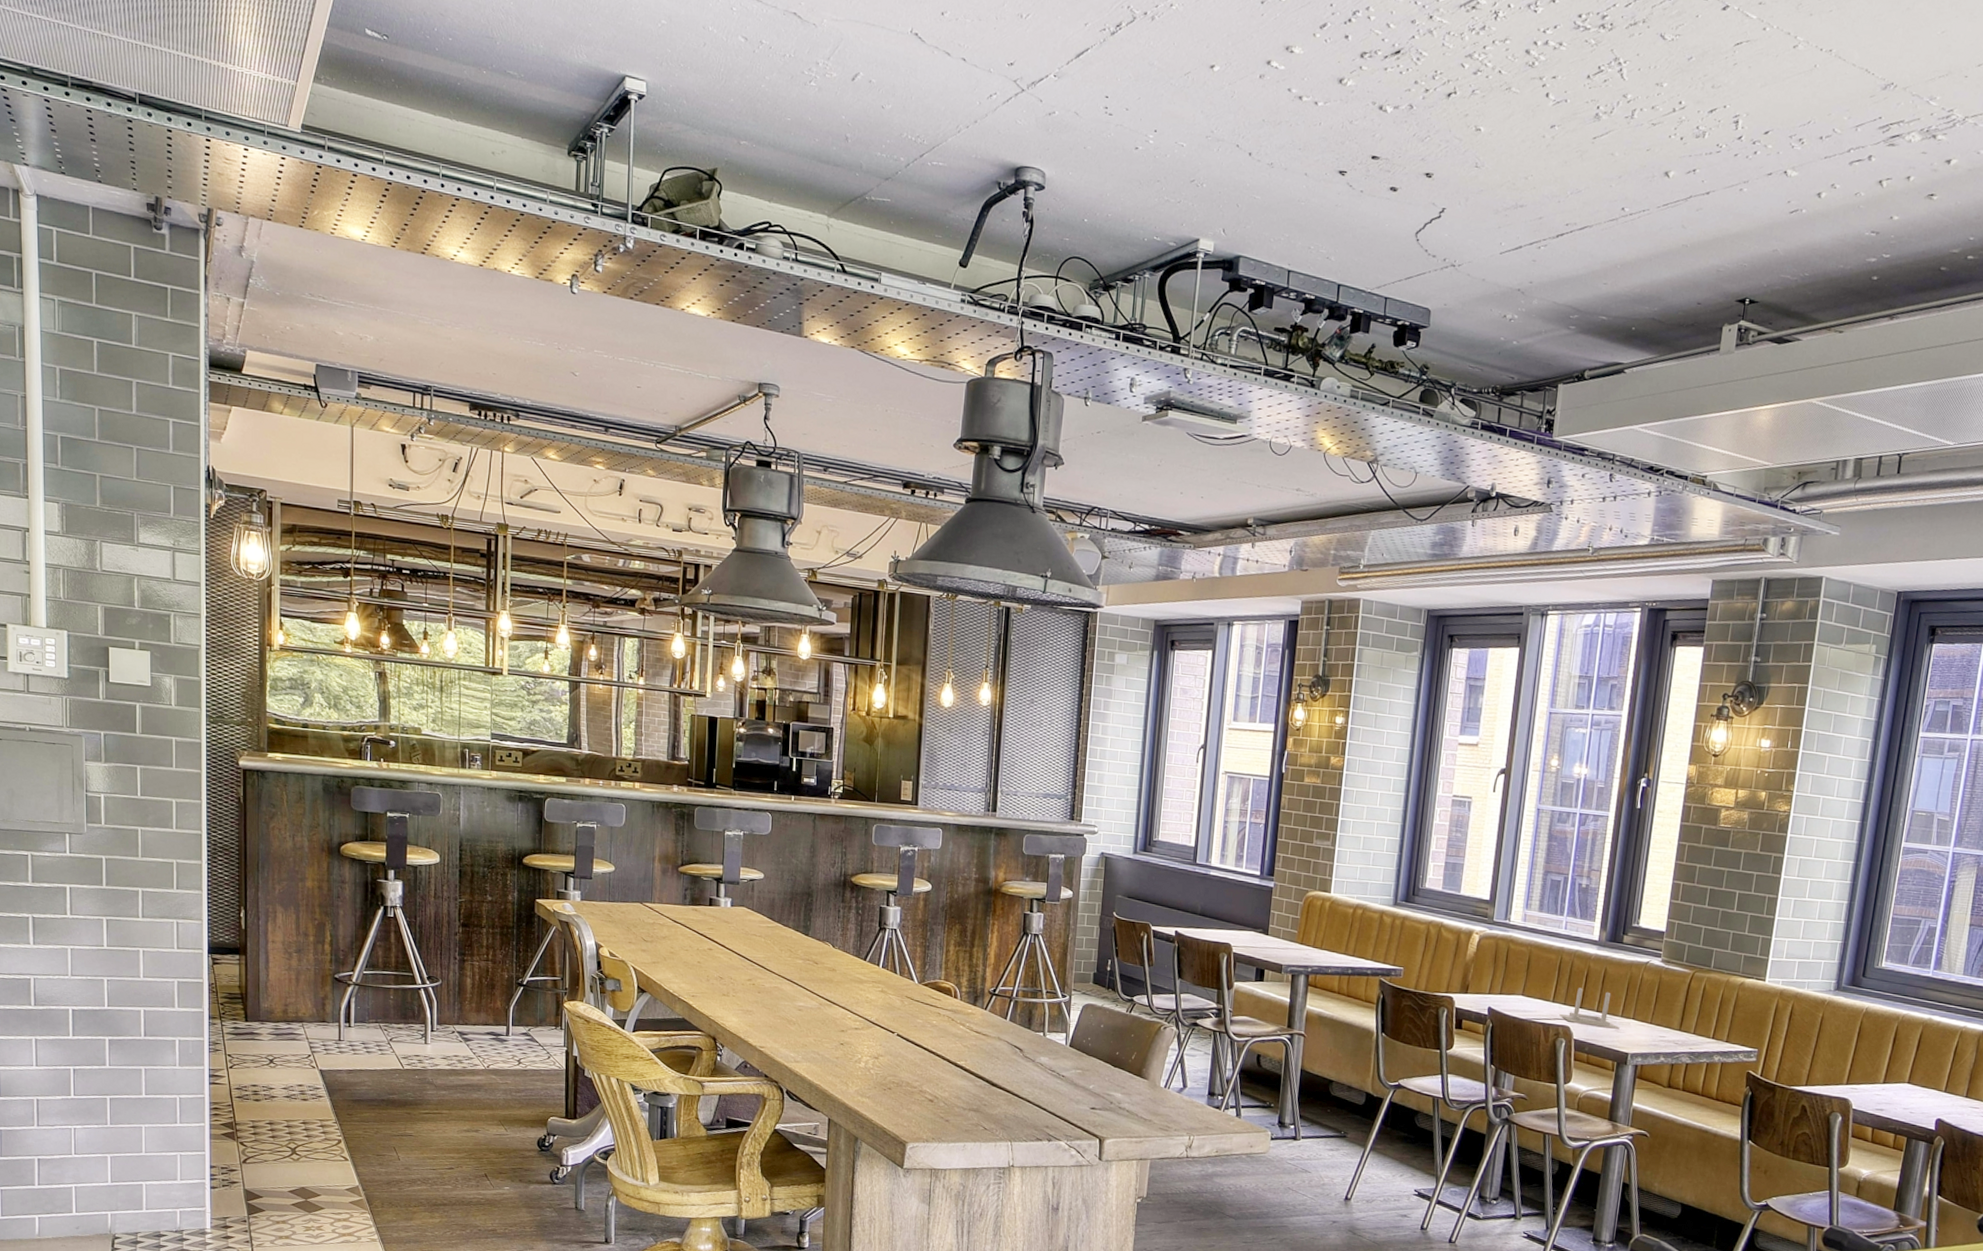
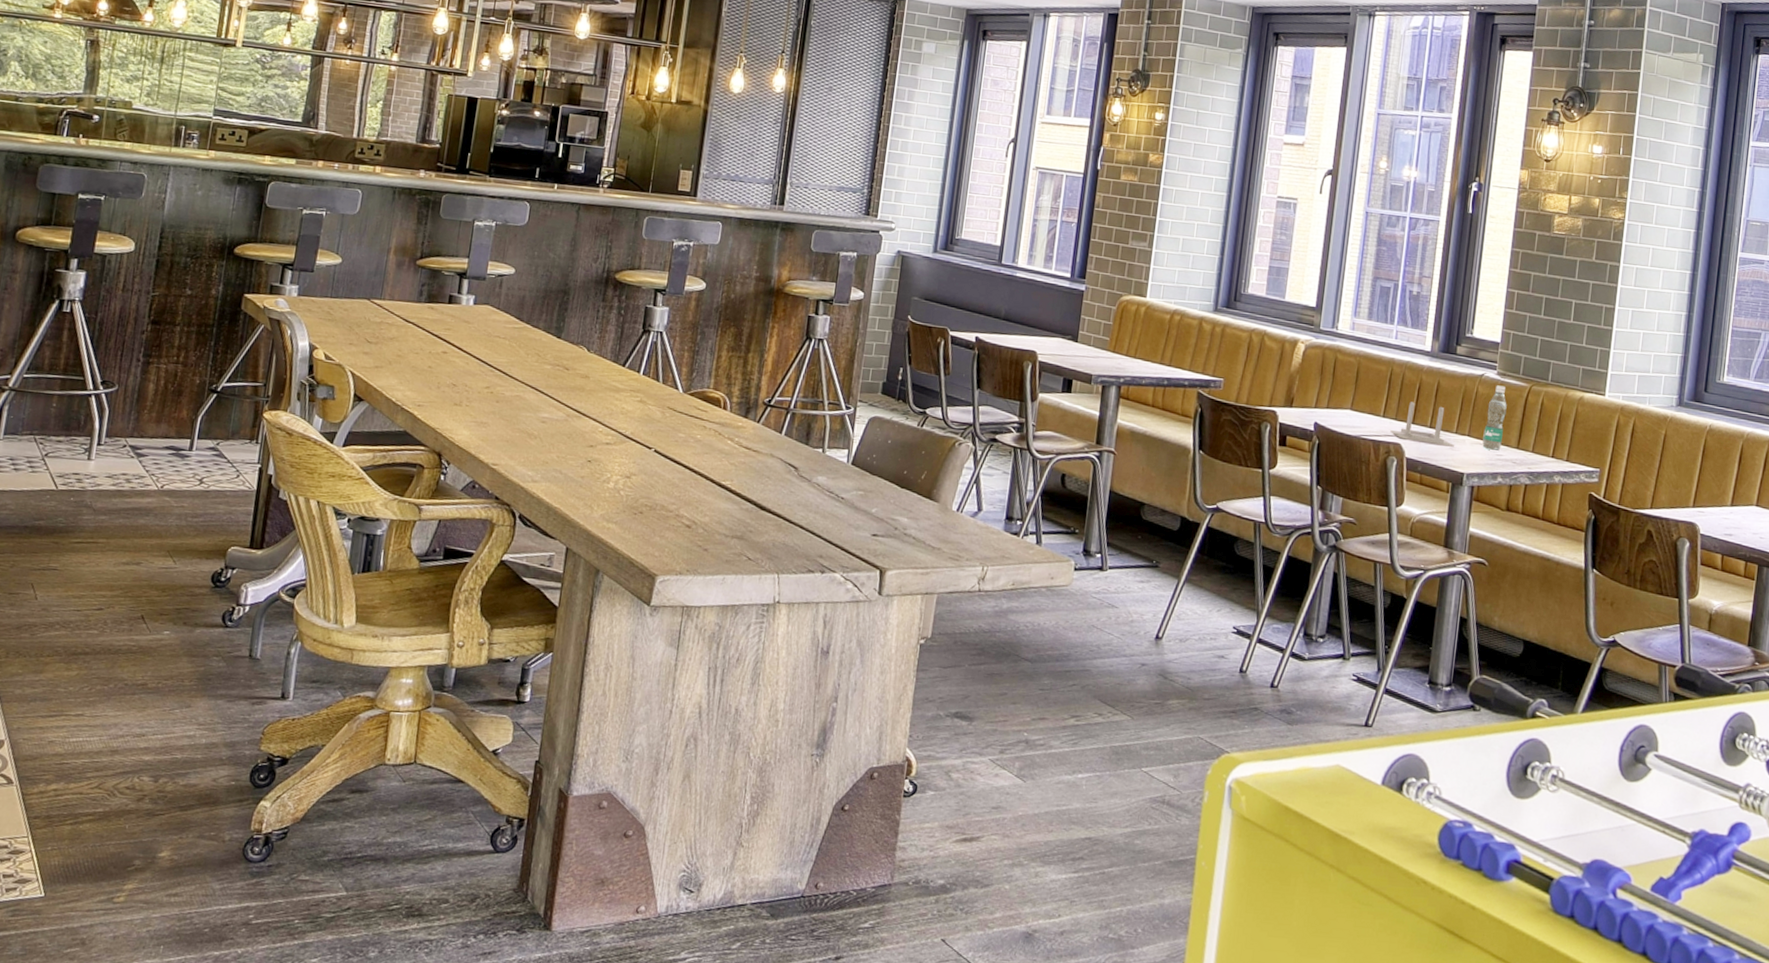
bottle: none [1646,972,1671,1035] -> present [1482,385,1507,453]

